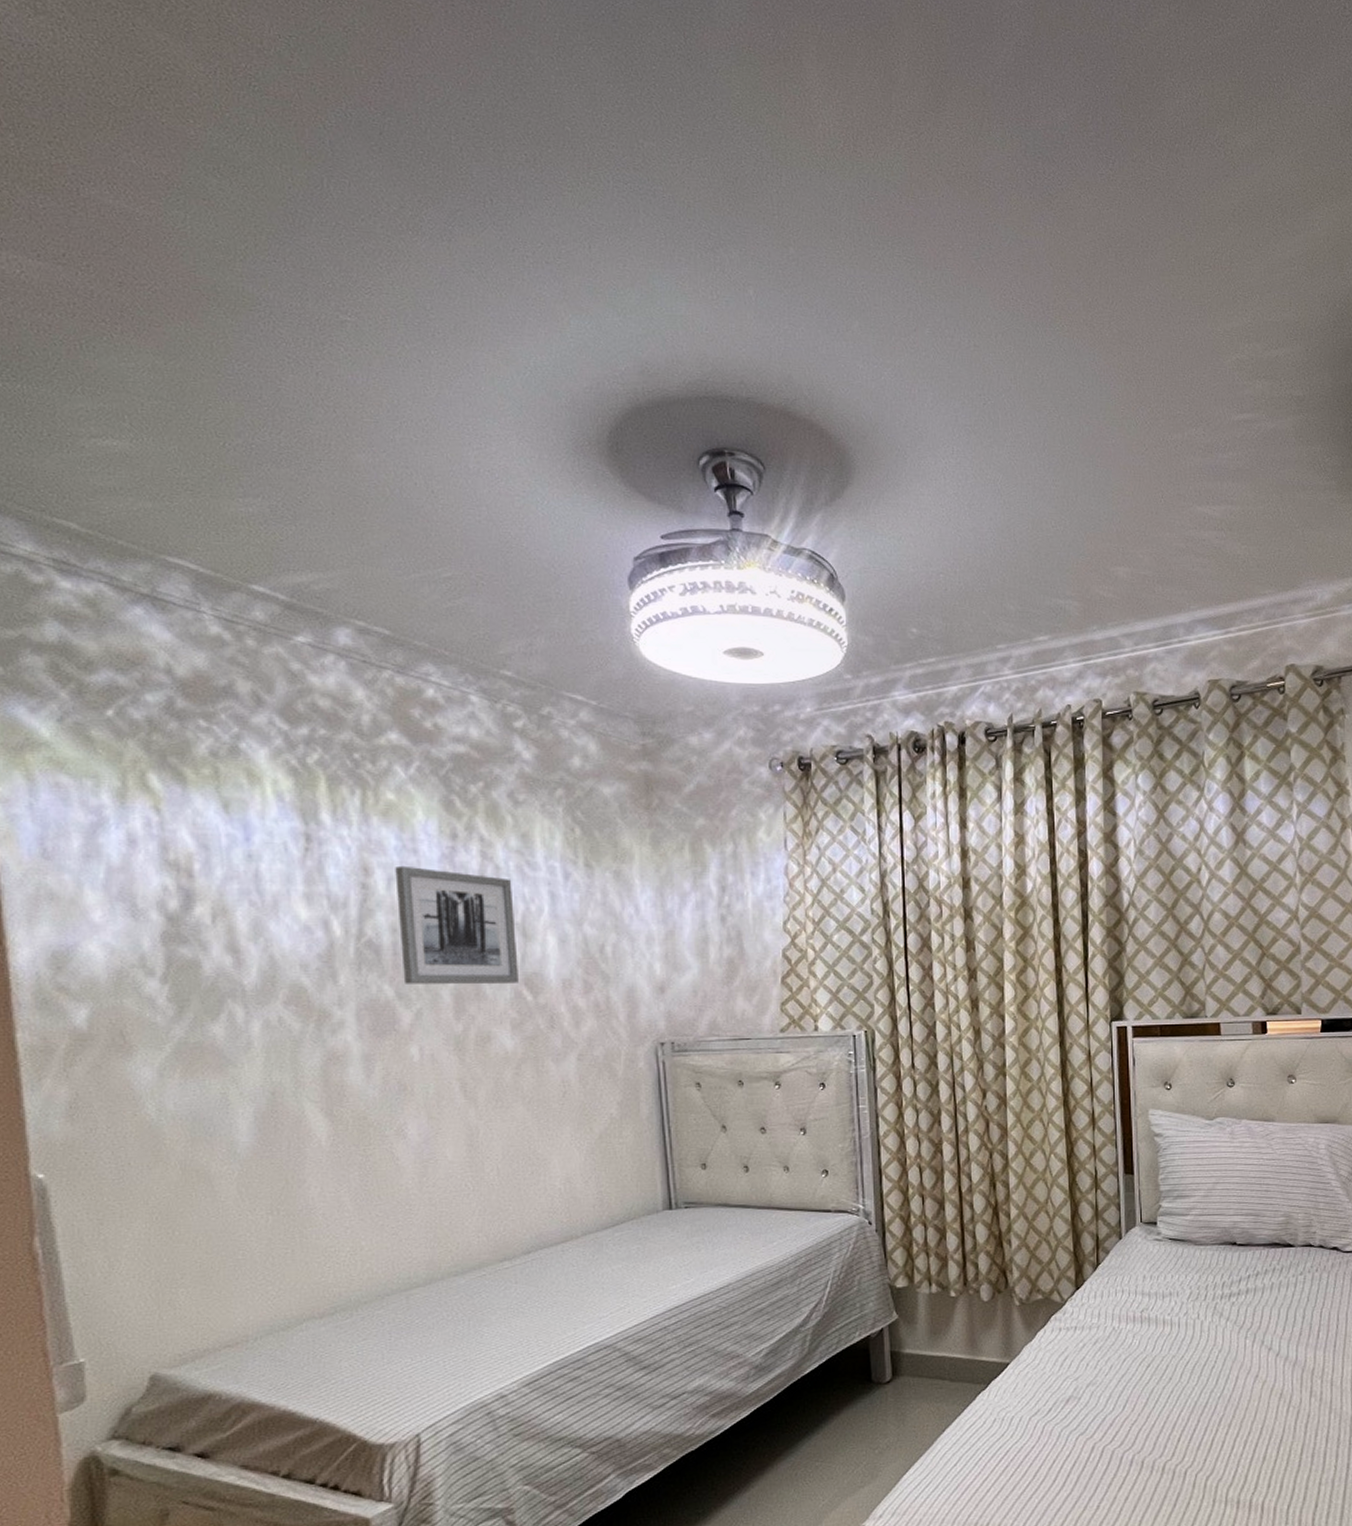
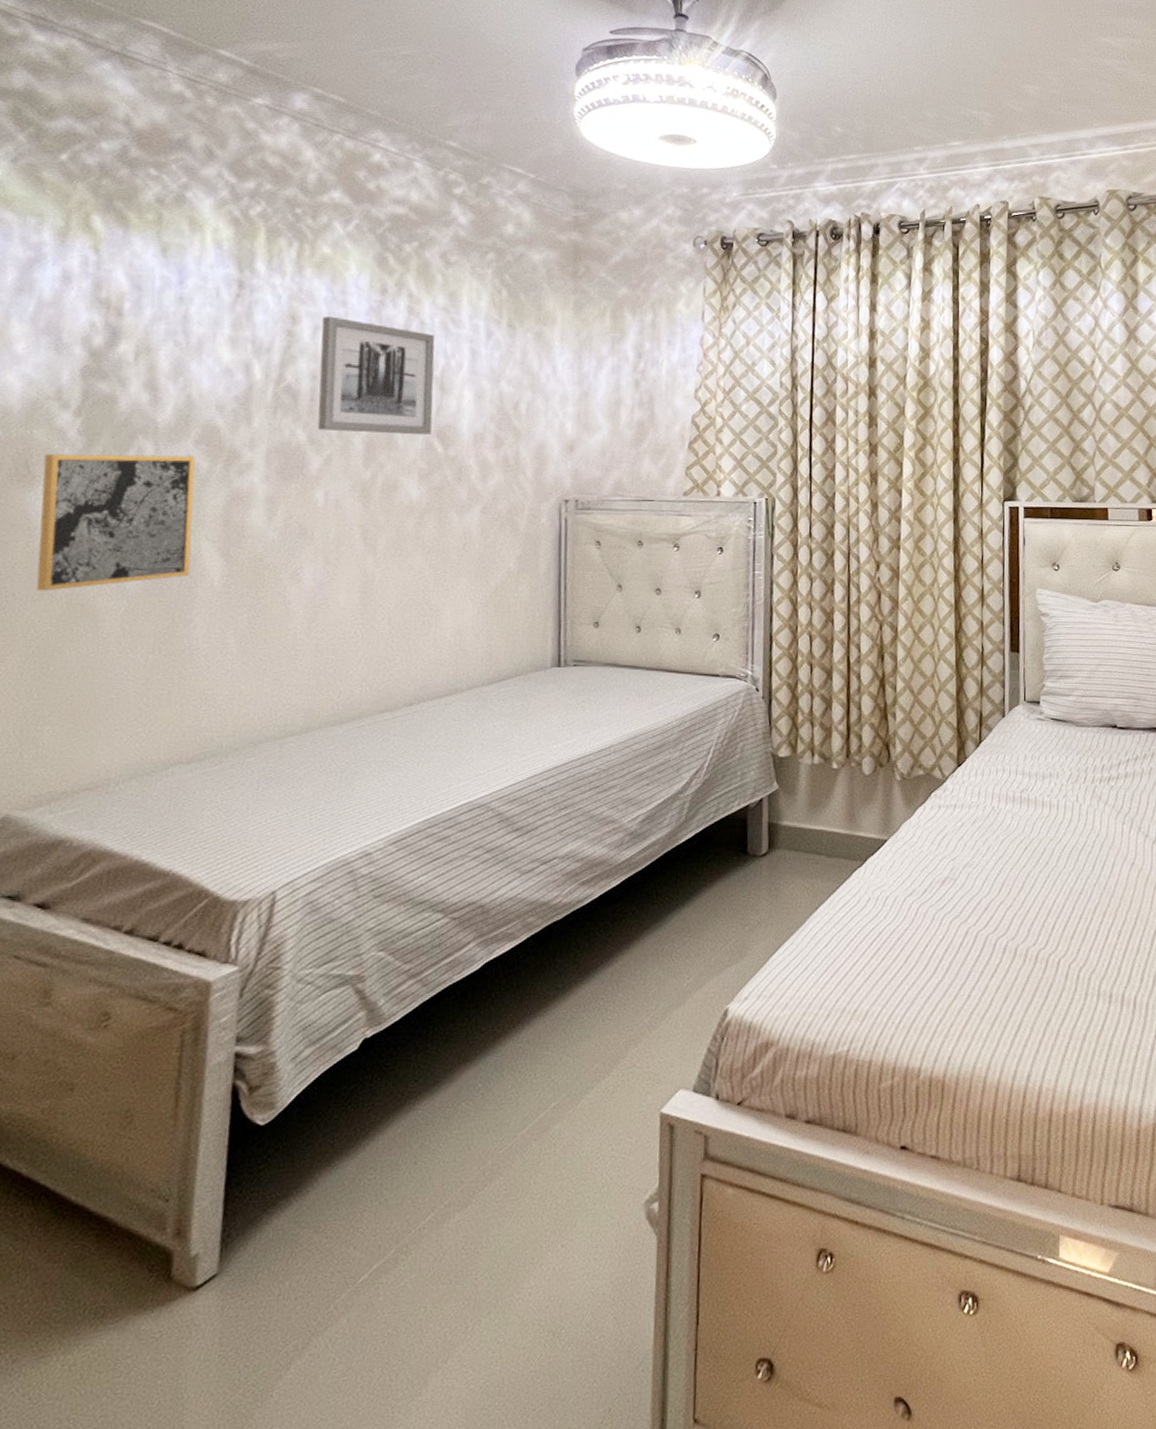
wall art: none [138,1017,297,1159] -> present [36,453,196,591]

